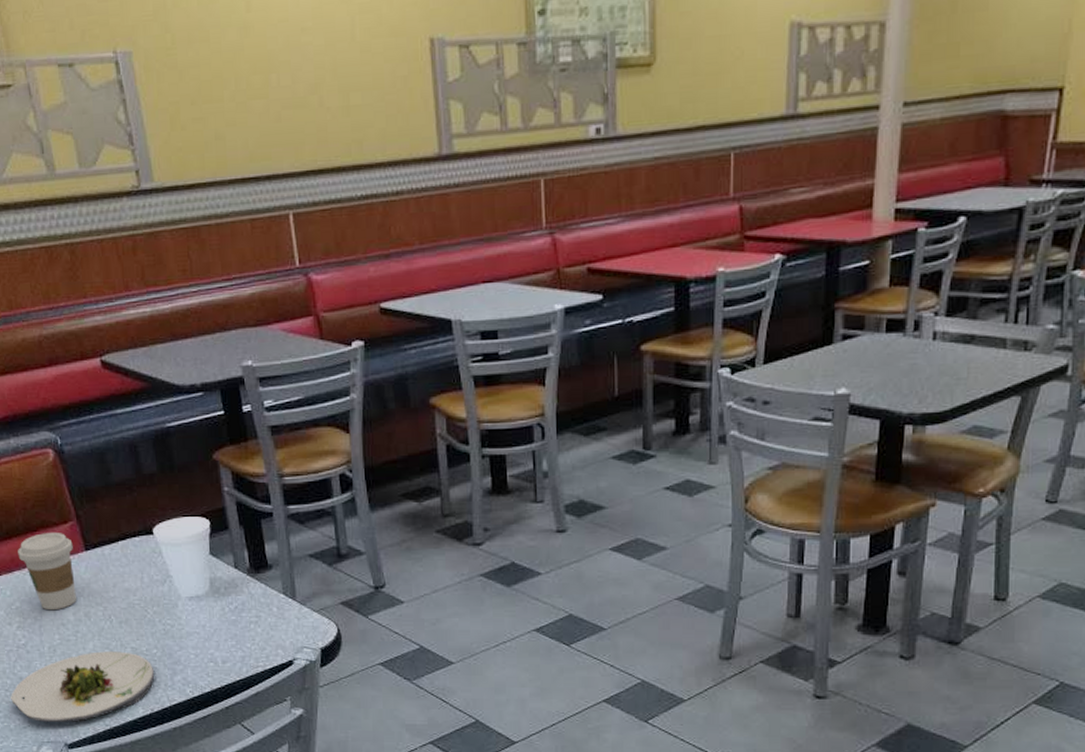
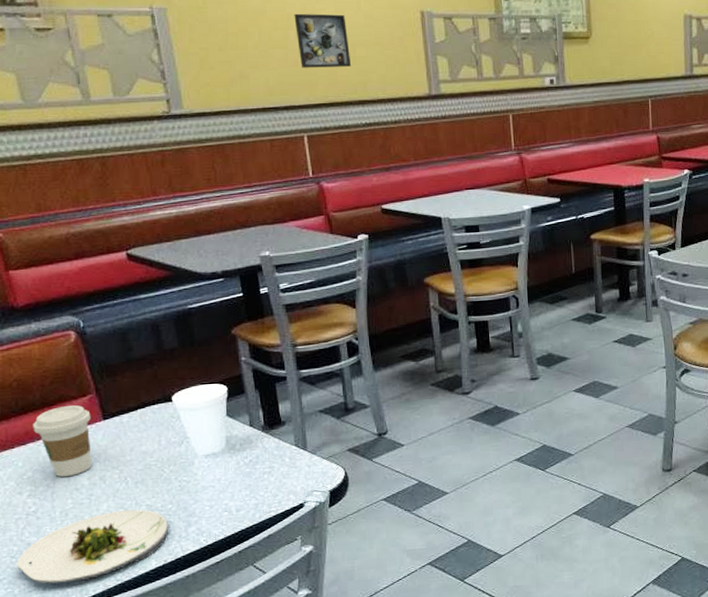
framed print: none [276,48,345,124] -> present [294,13,352,68]

